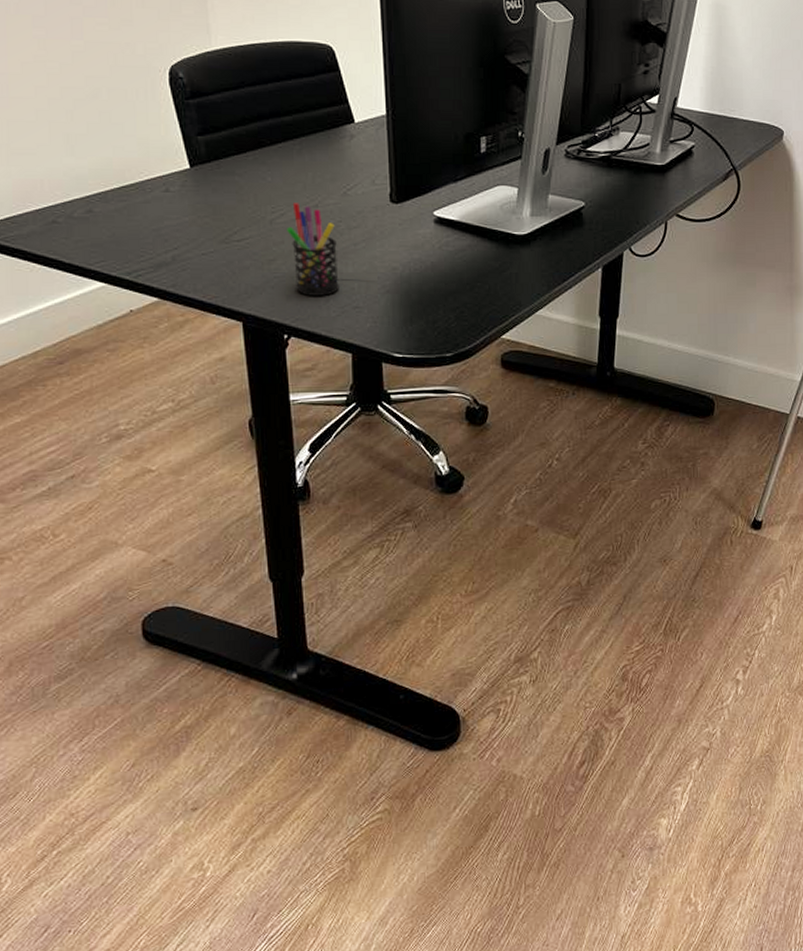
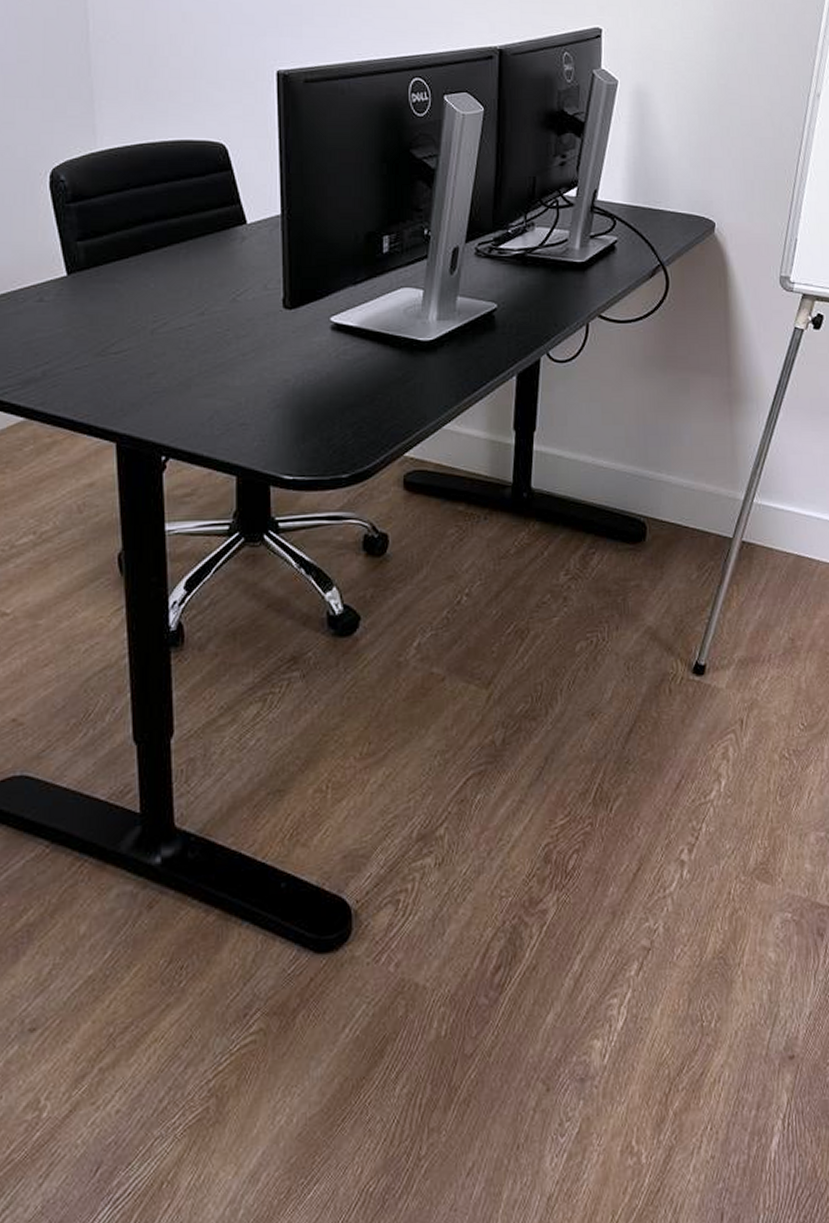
pen holder: present [287,203,339,296] -> none [169,311,225,412]

